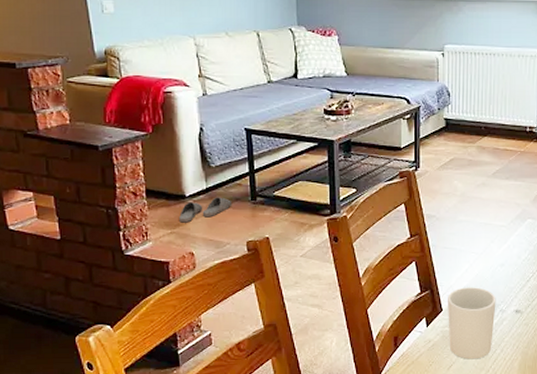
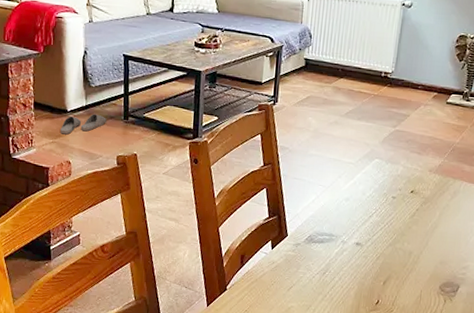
mug: present [448,287,496,360] -> none [291,216,339,284]

